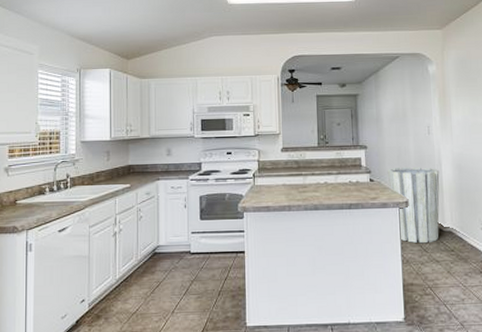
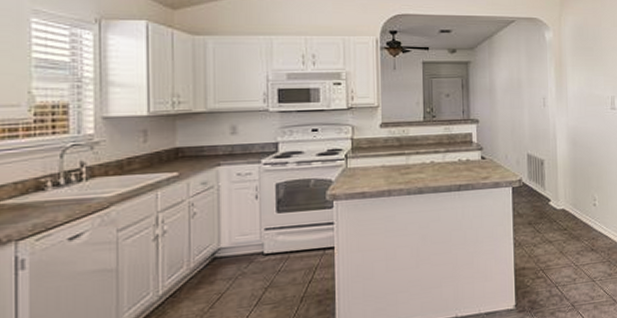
trash can: present [387,167,440,244] -> none [500,142,554,224]

